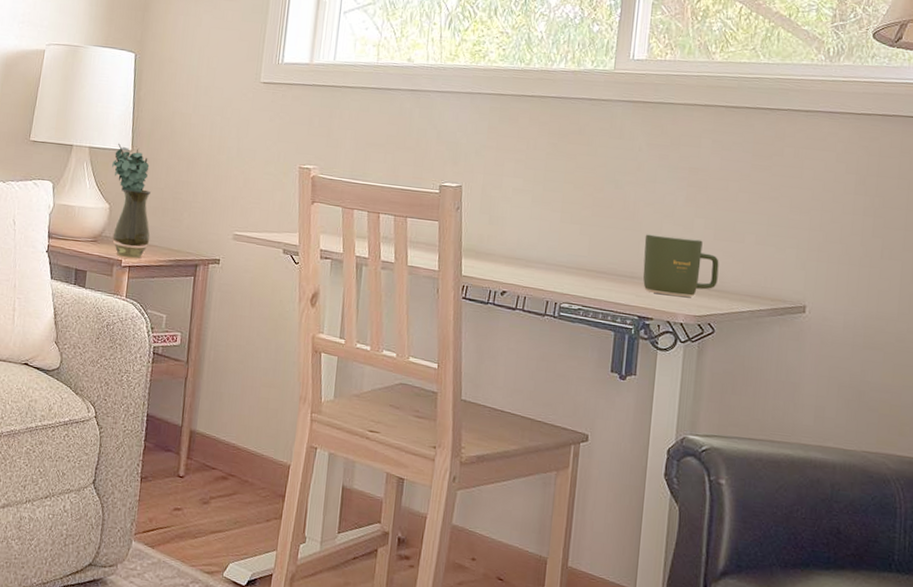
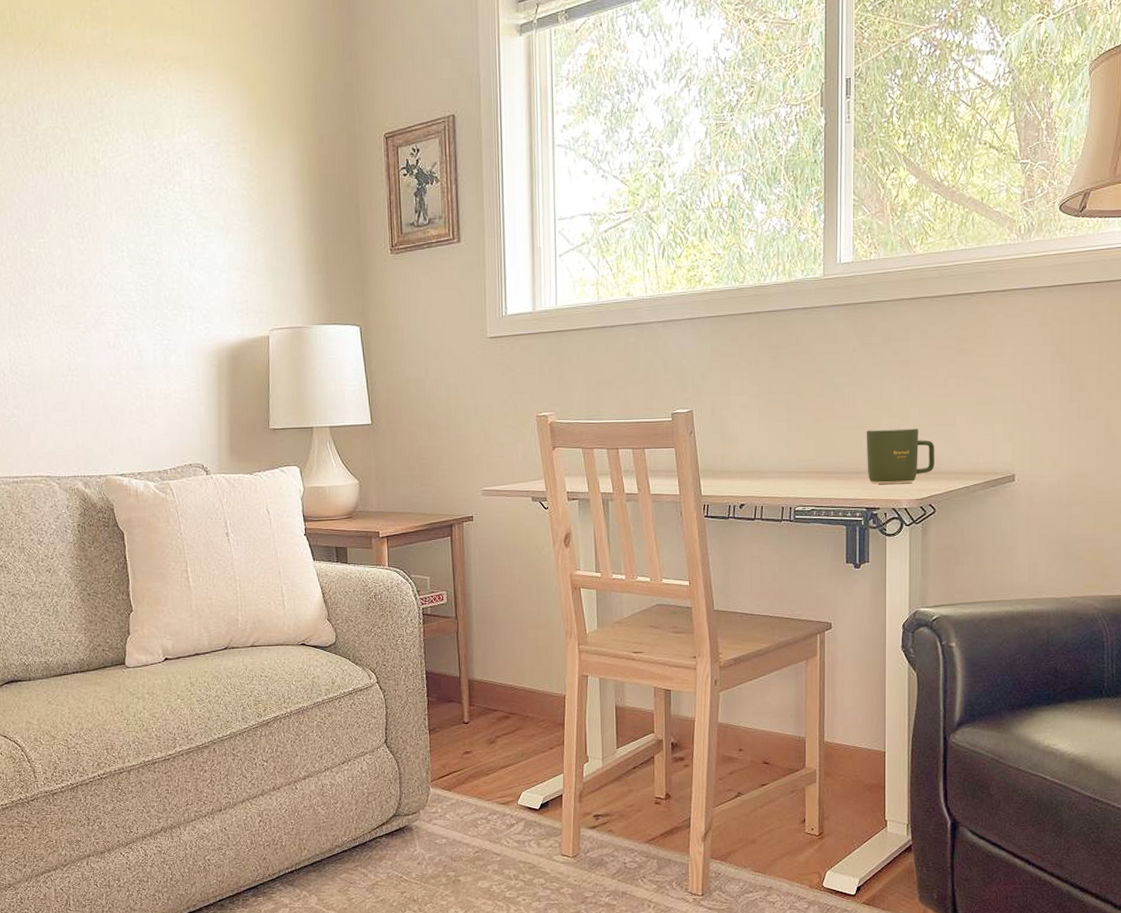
vase: present [112,143,152,259] -> none [355,418,403,529]

